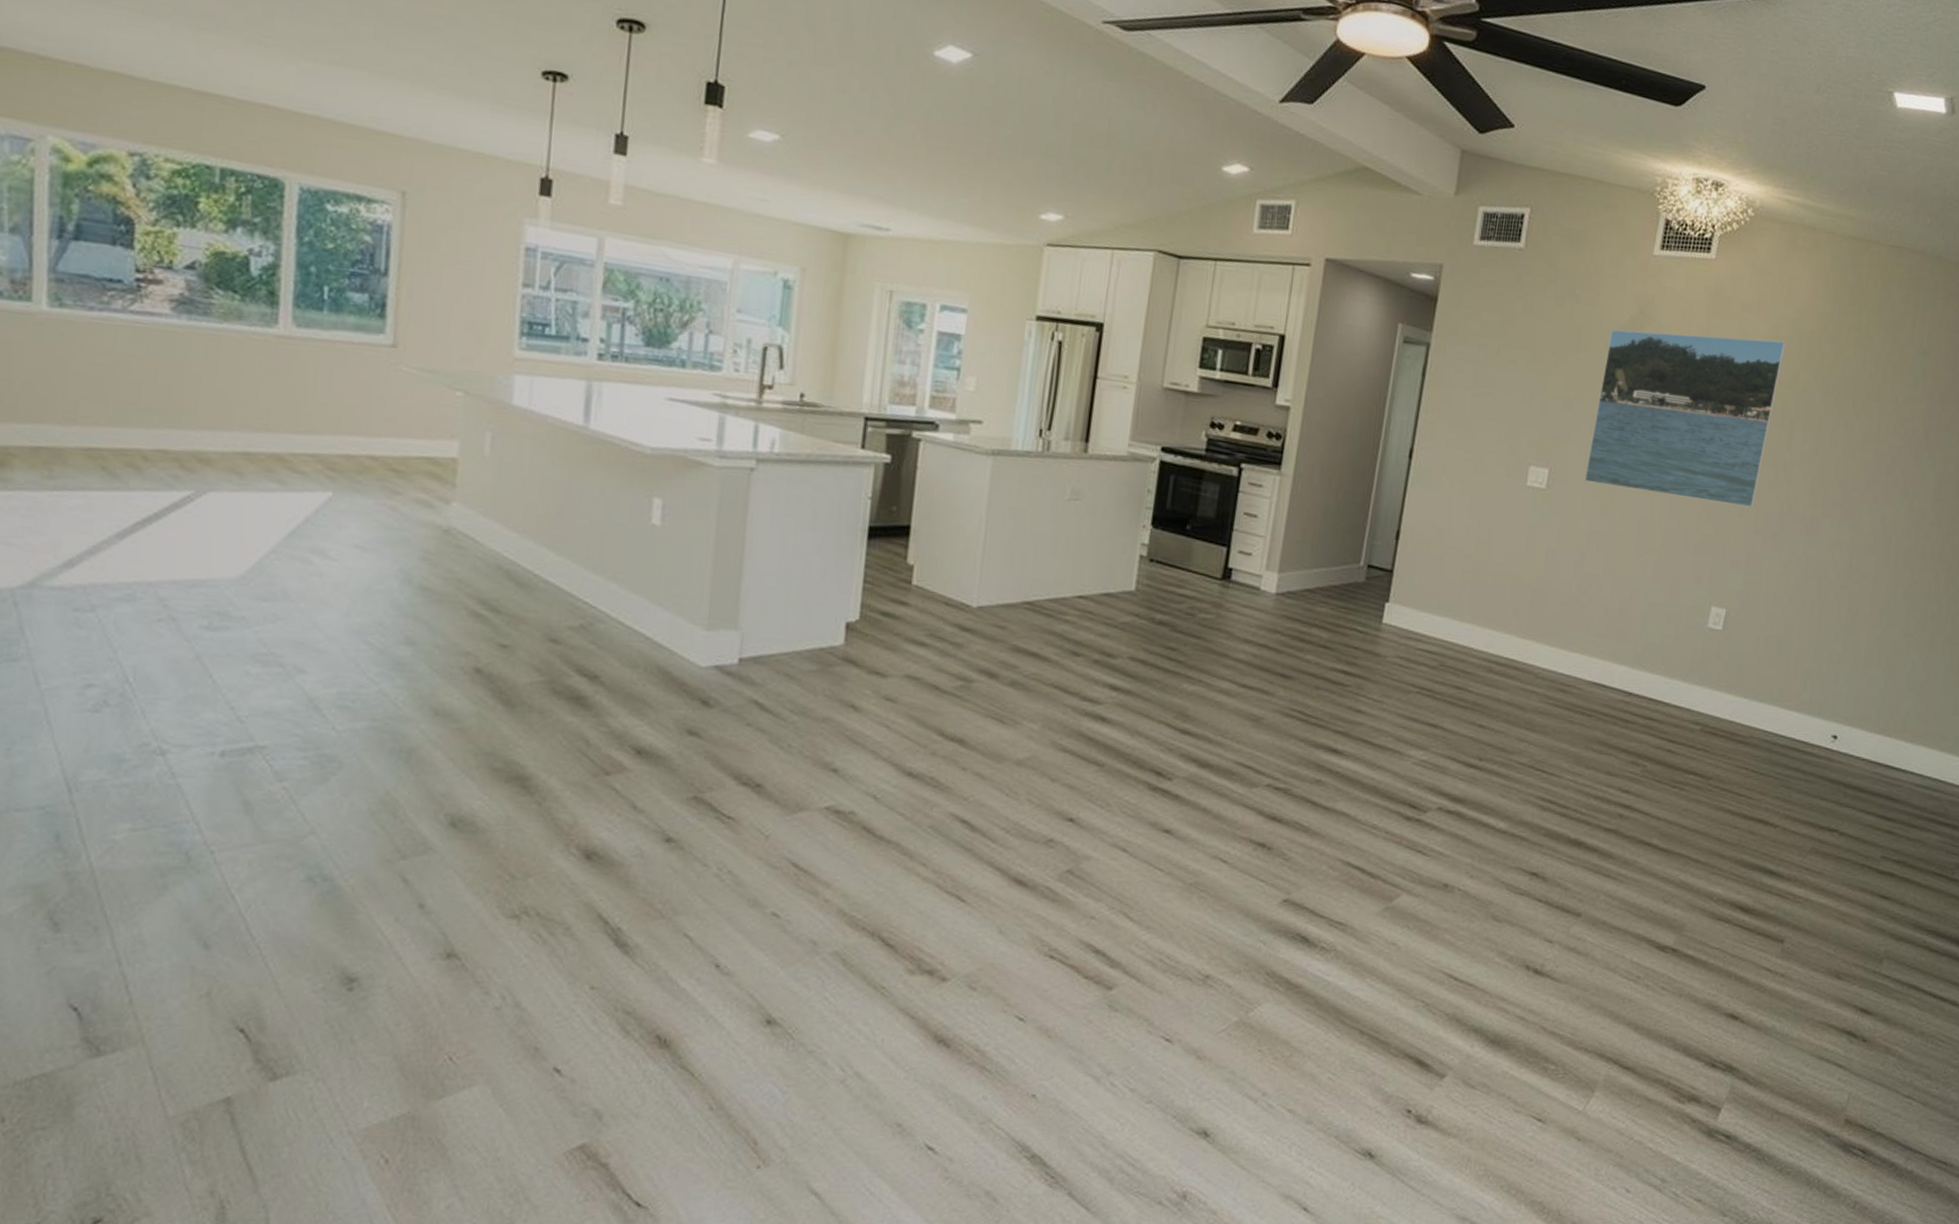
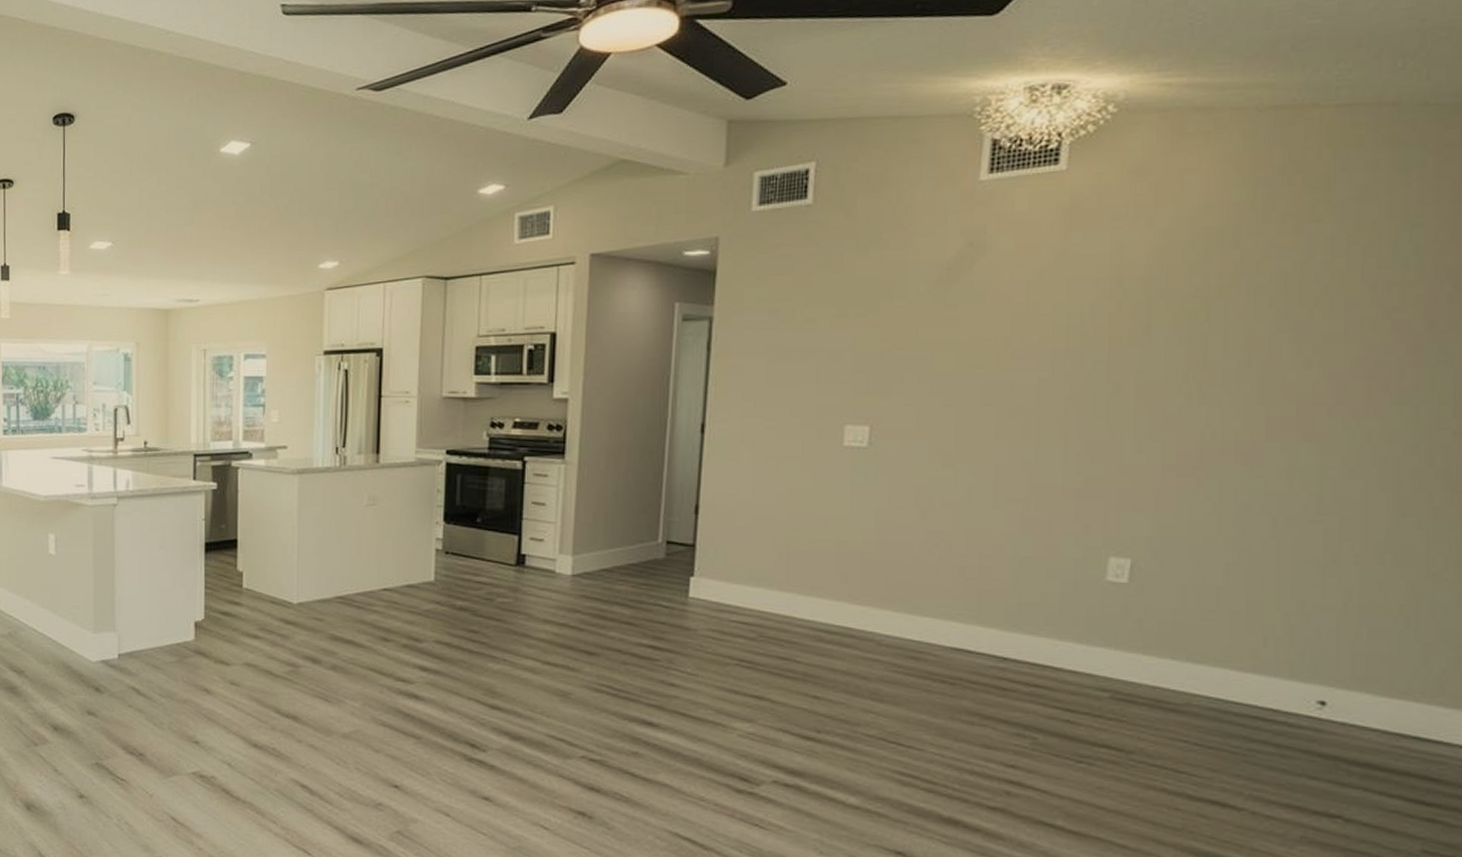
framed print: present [1584,329,1786,507] -> none [916,245,1184,440]

